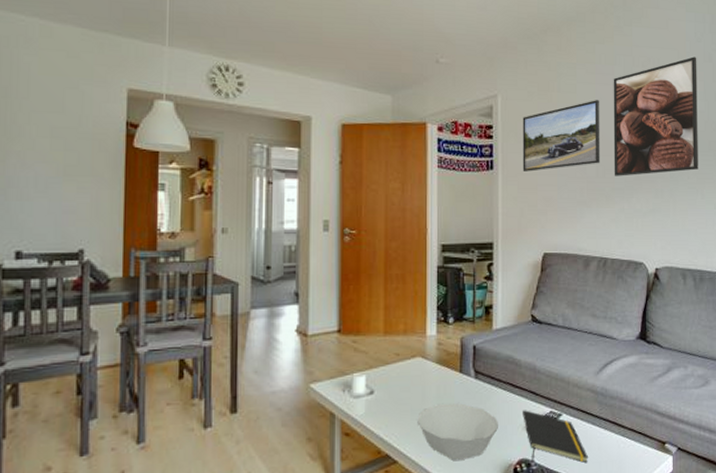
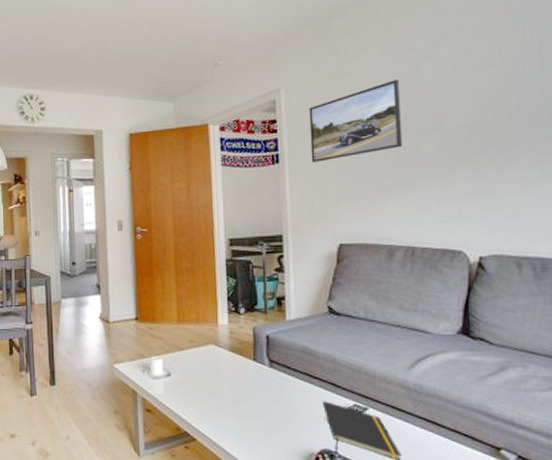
bowl: present [417,403,498,460] -> none [213,389,297,444]
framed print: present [613,56,698,176] -> none [415,14,535,159]

